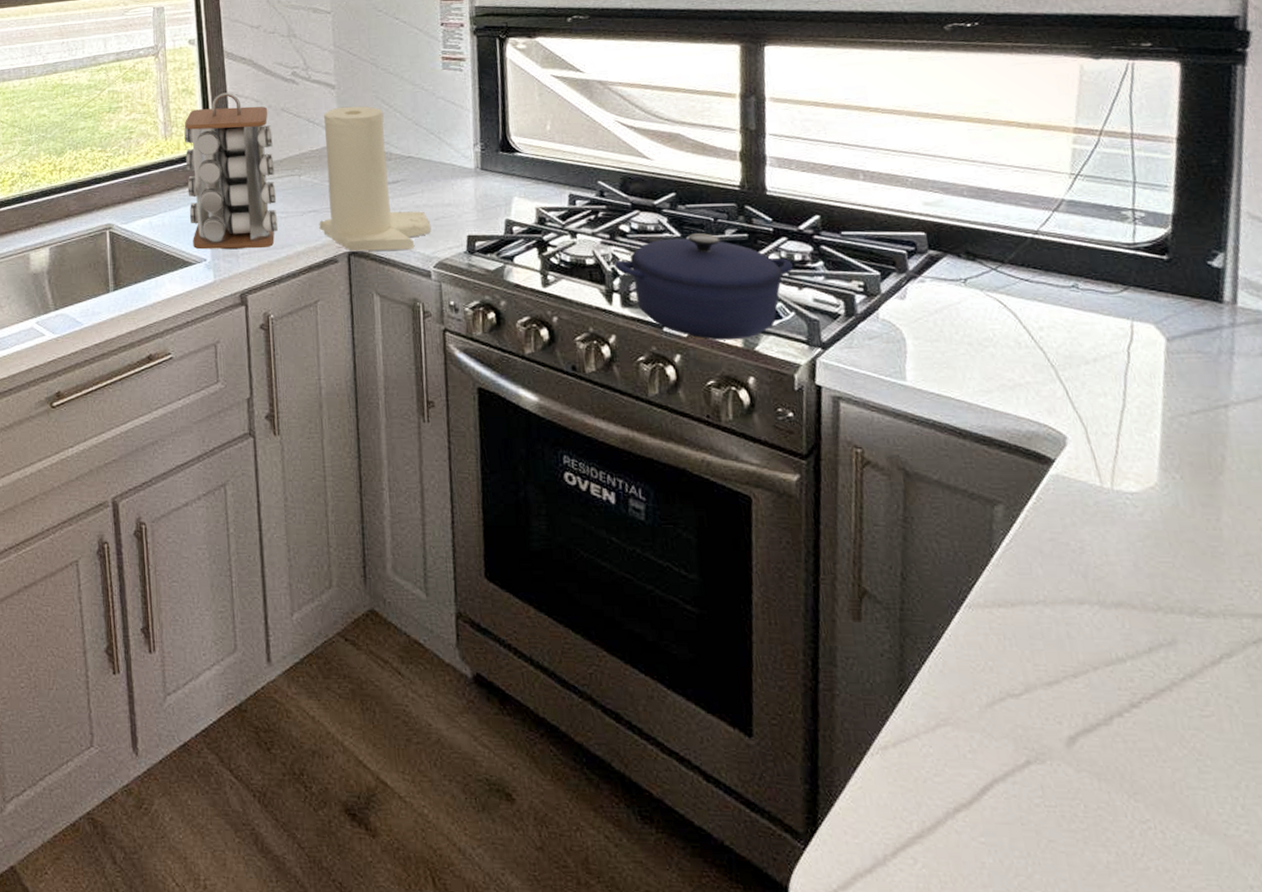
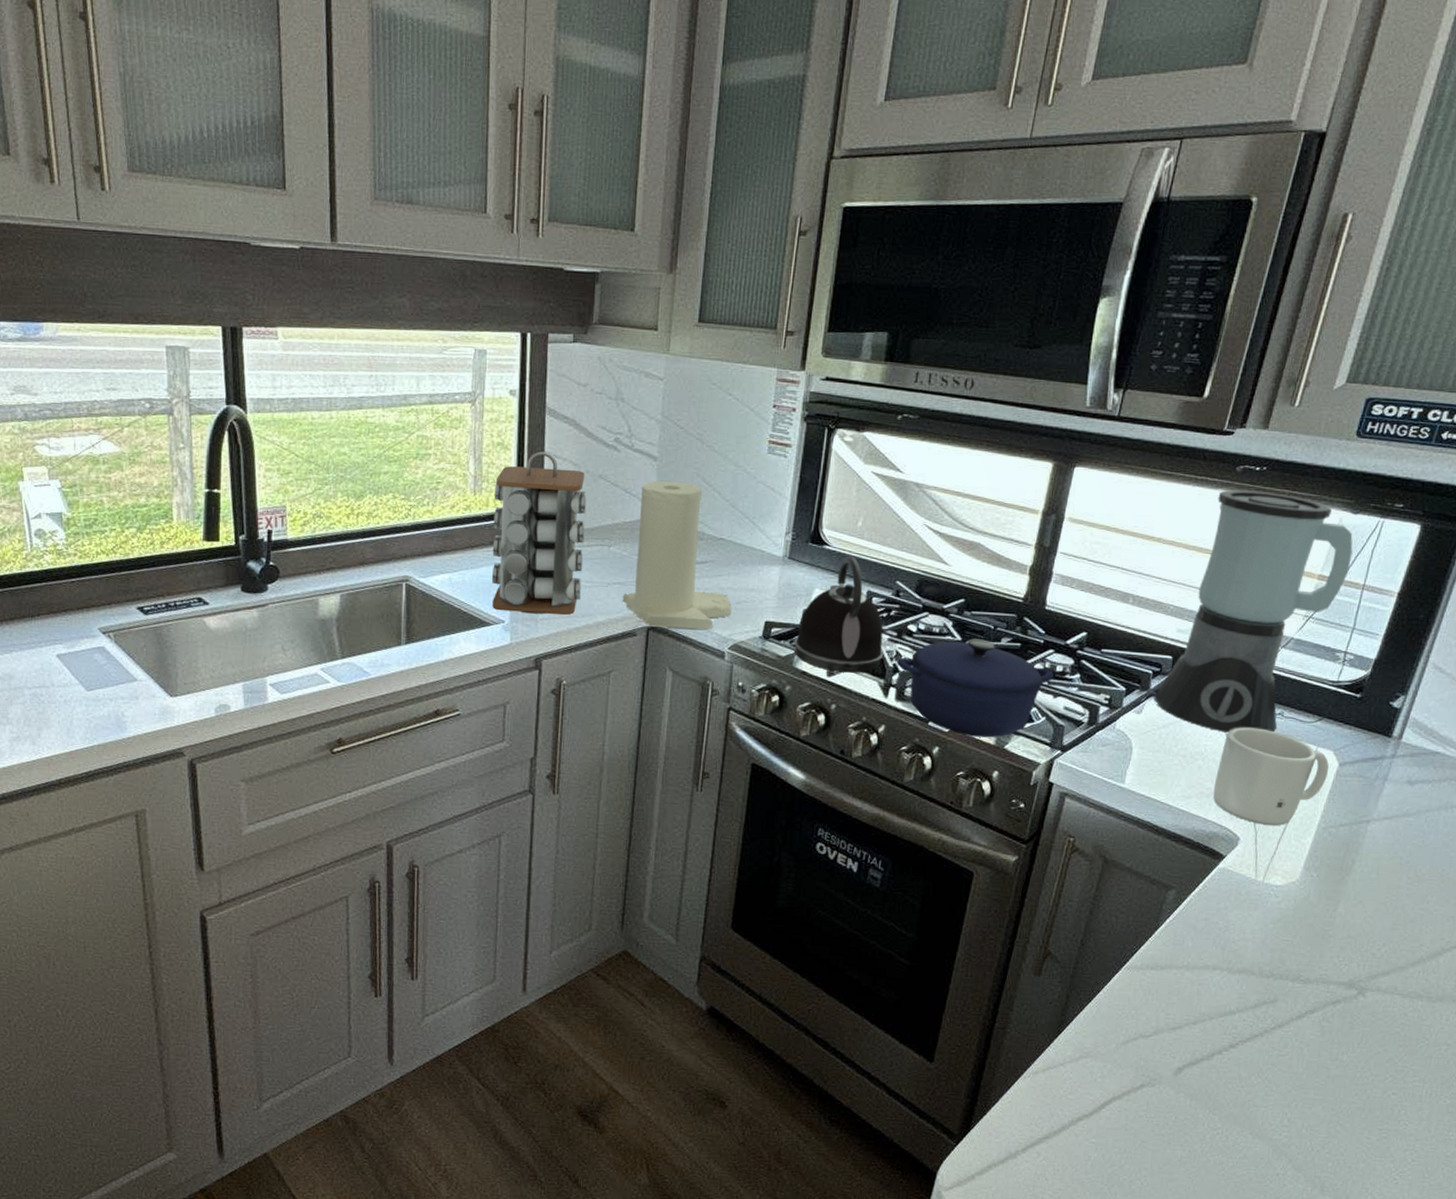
kettle: none [501,160,599,282] -> present [794,555,884,673]
blender: none [915,47,1109,313] -> present [1154,489,1353,733]
mug: none [1014,304,1156,418] -> present [1213,727,1329,826]

